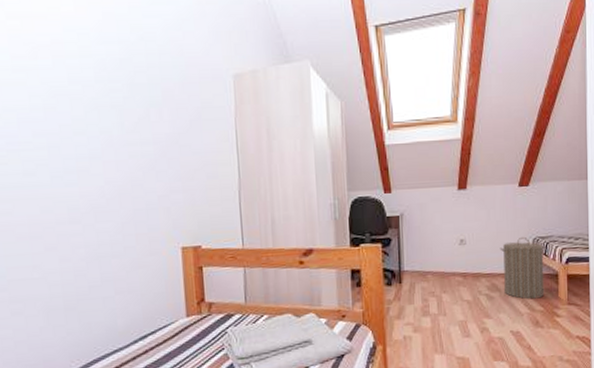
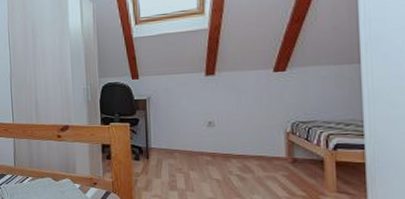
laundry hamper: present [499,236,546,300] -> none [252,120,308,183]

